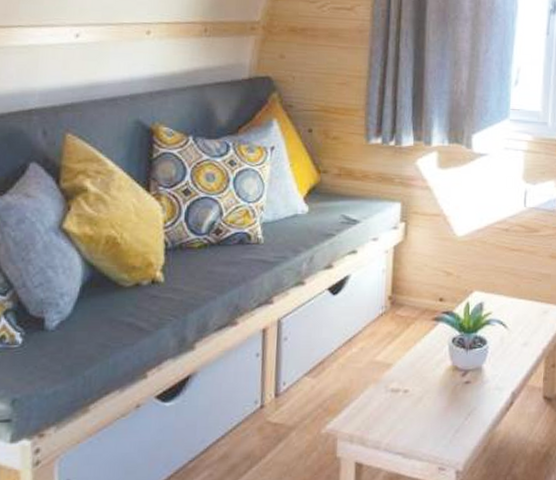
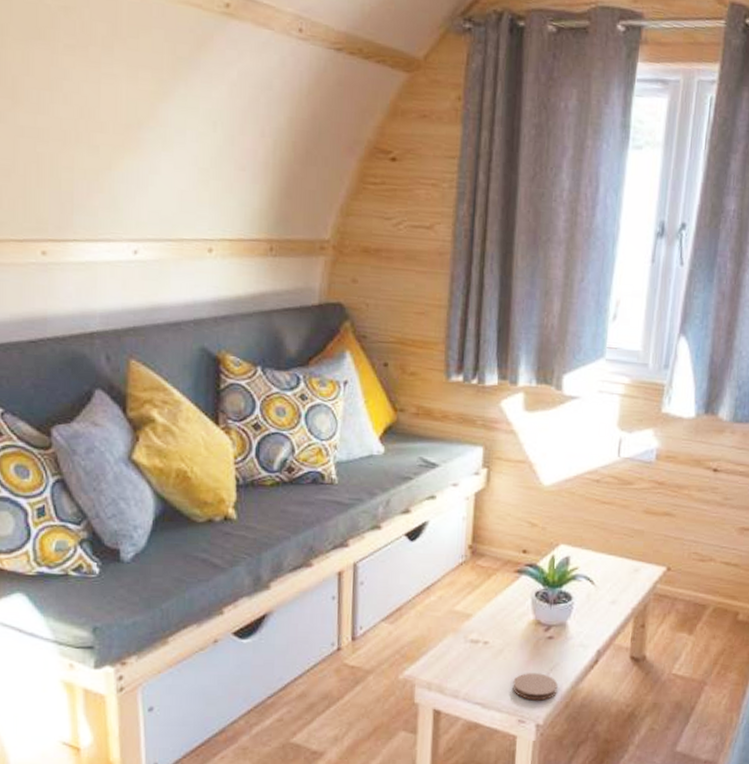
coaster: none [432,418,476,447] -> present [512,673,558,701]

